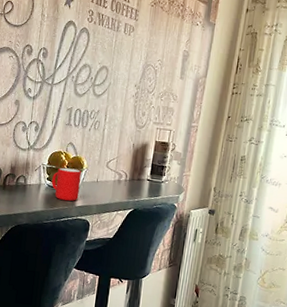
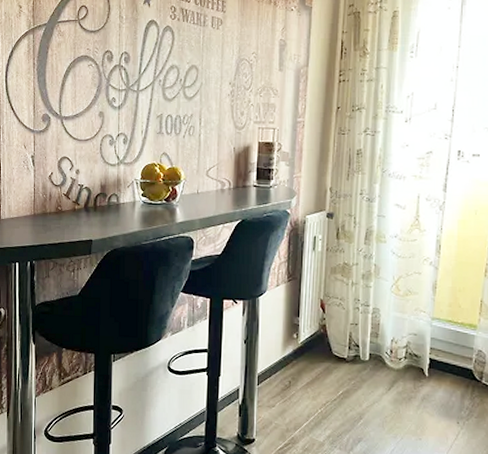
cup: present [52,167,81,201] -> none [147,181,179,218]

